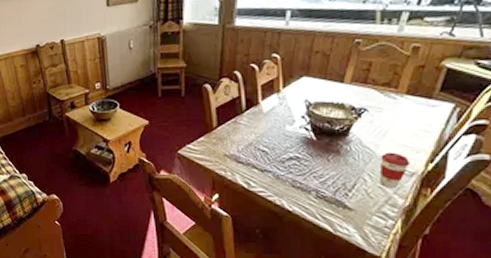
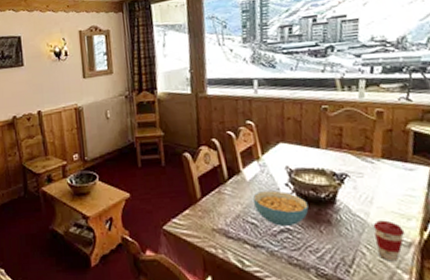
cereal bowl: none [268,122,321,154] -> present [253,190,309,226]

